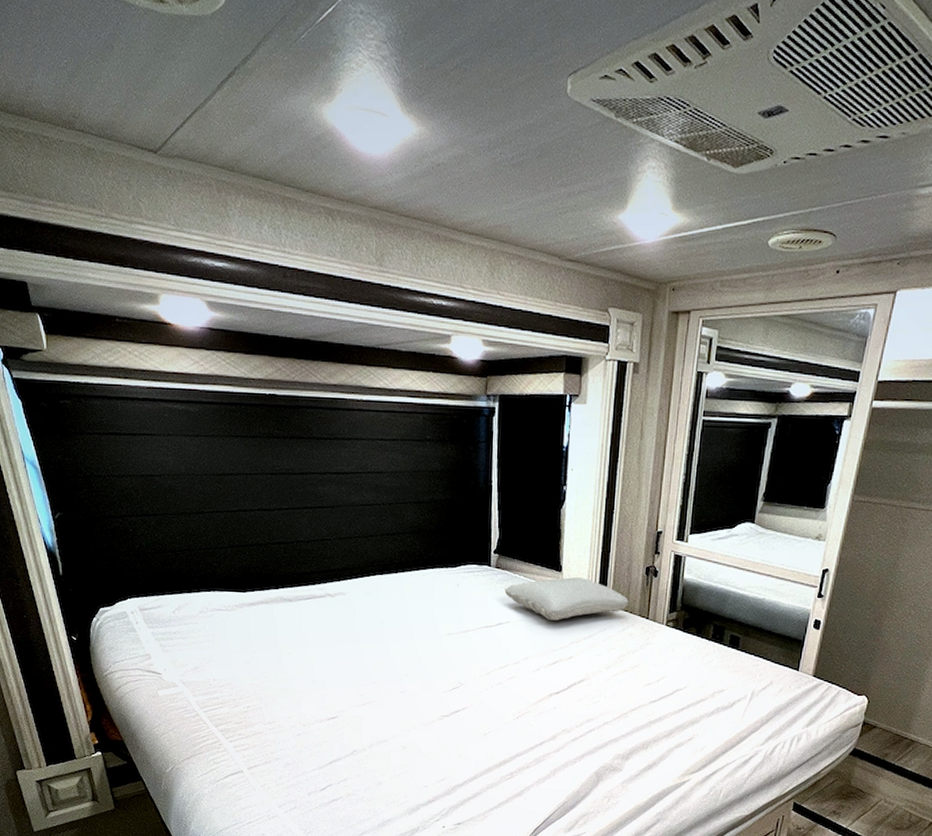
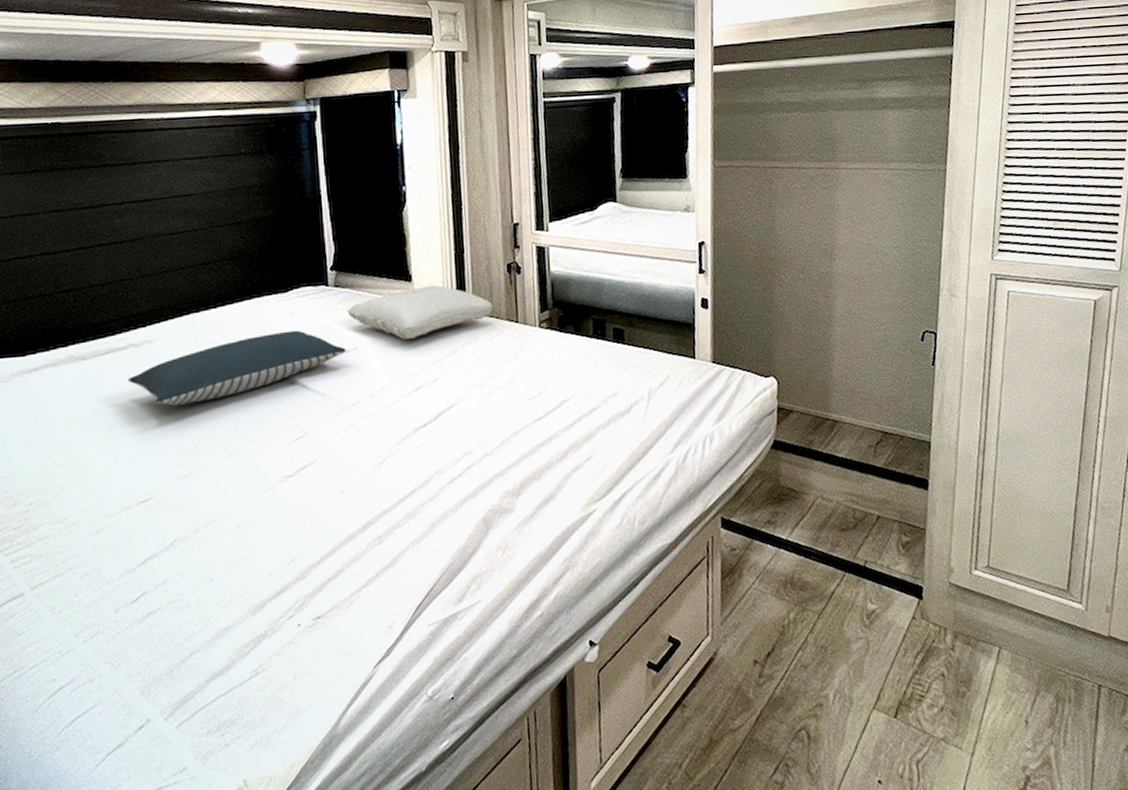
pillow: none [324,600,501,648] -> present [127,330,346,406]

